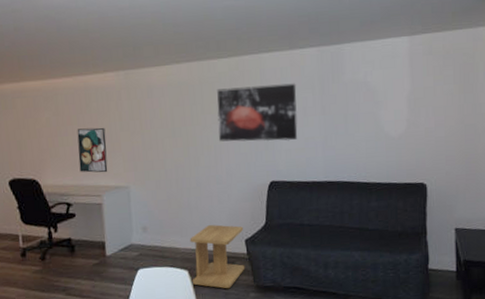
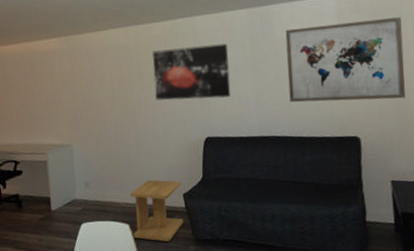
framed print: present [77,127,108,173] -> none [23,89,52,132]
wall art: none [356,61,474,147] -> present [285,17,405,103]

